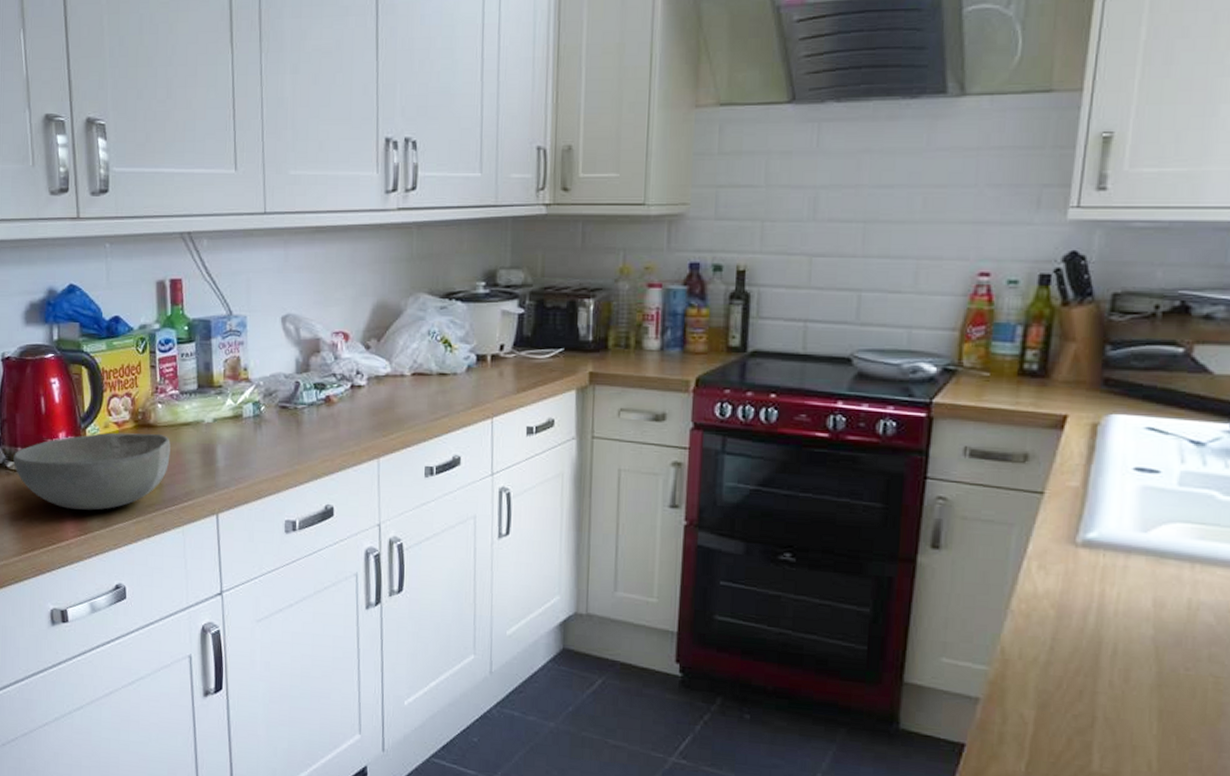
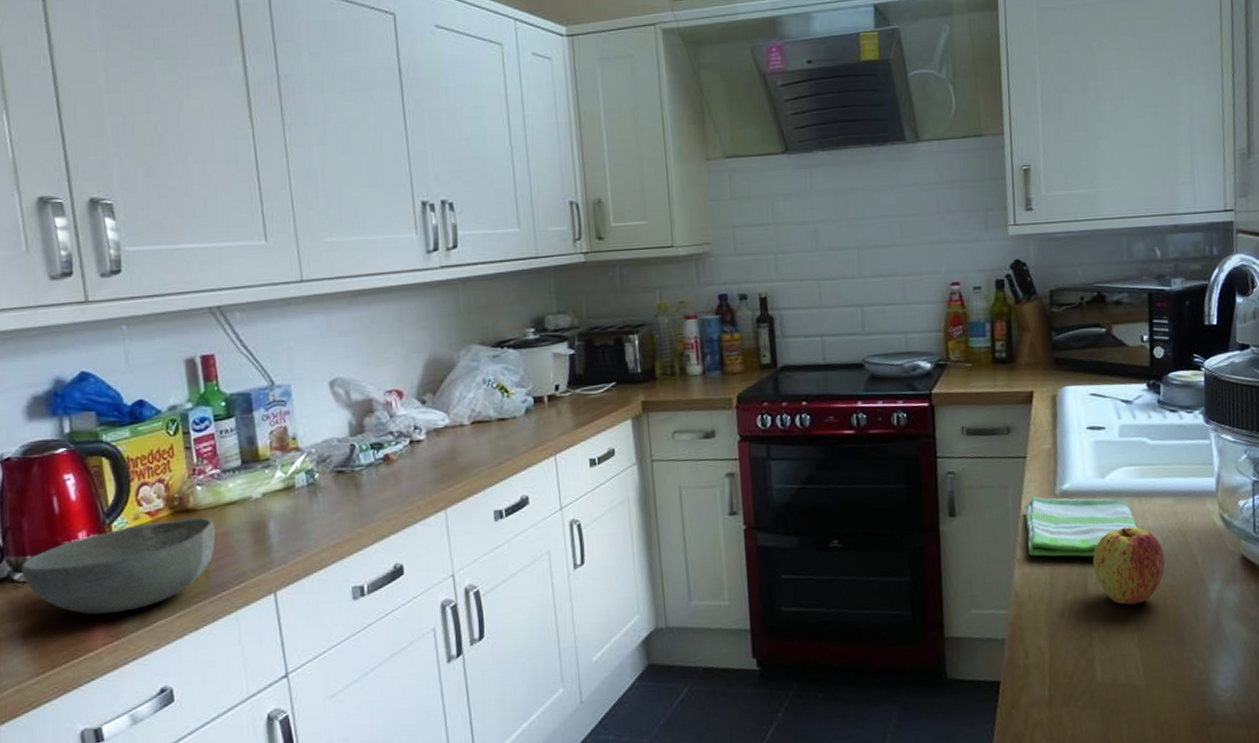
dish towel: none [1026,540,1183,624] -> present [1025,496,1137,557]
apple: none [1111,595,1215,690] -> present [1092,526,1165,605]

